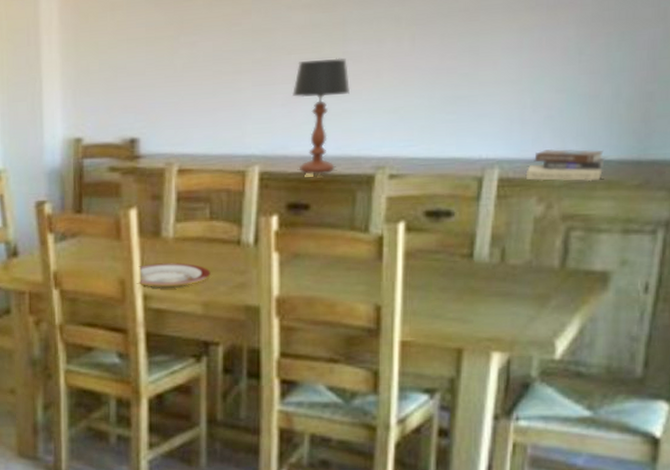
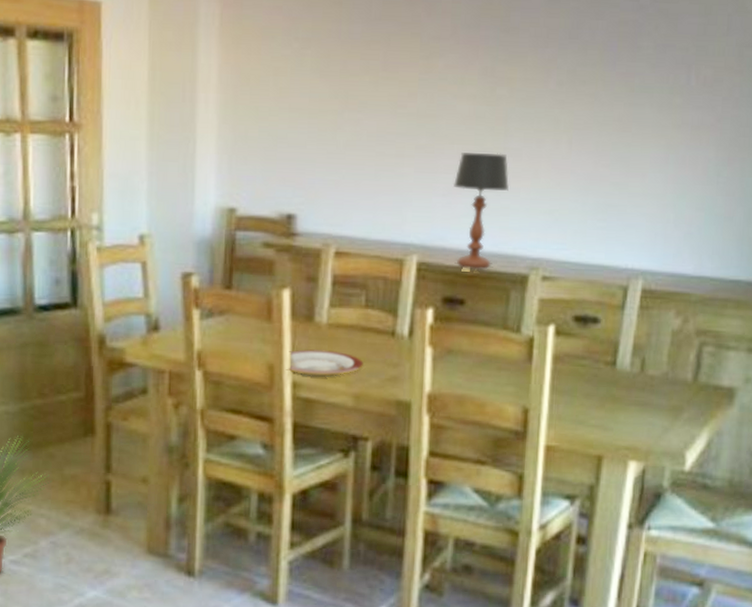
books: present [526,149,605,182] -> none [667,265,735,300]

